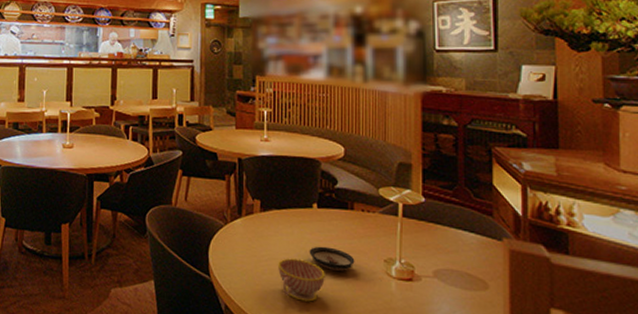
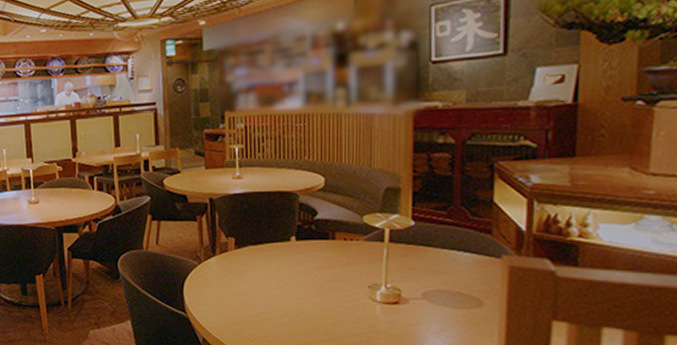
teacup: present [278,258,325,302] -> none [256,291,305,330]
saucer: present [309,246,355,271] -> none [287,277,337,299]

